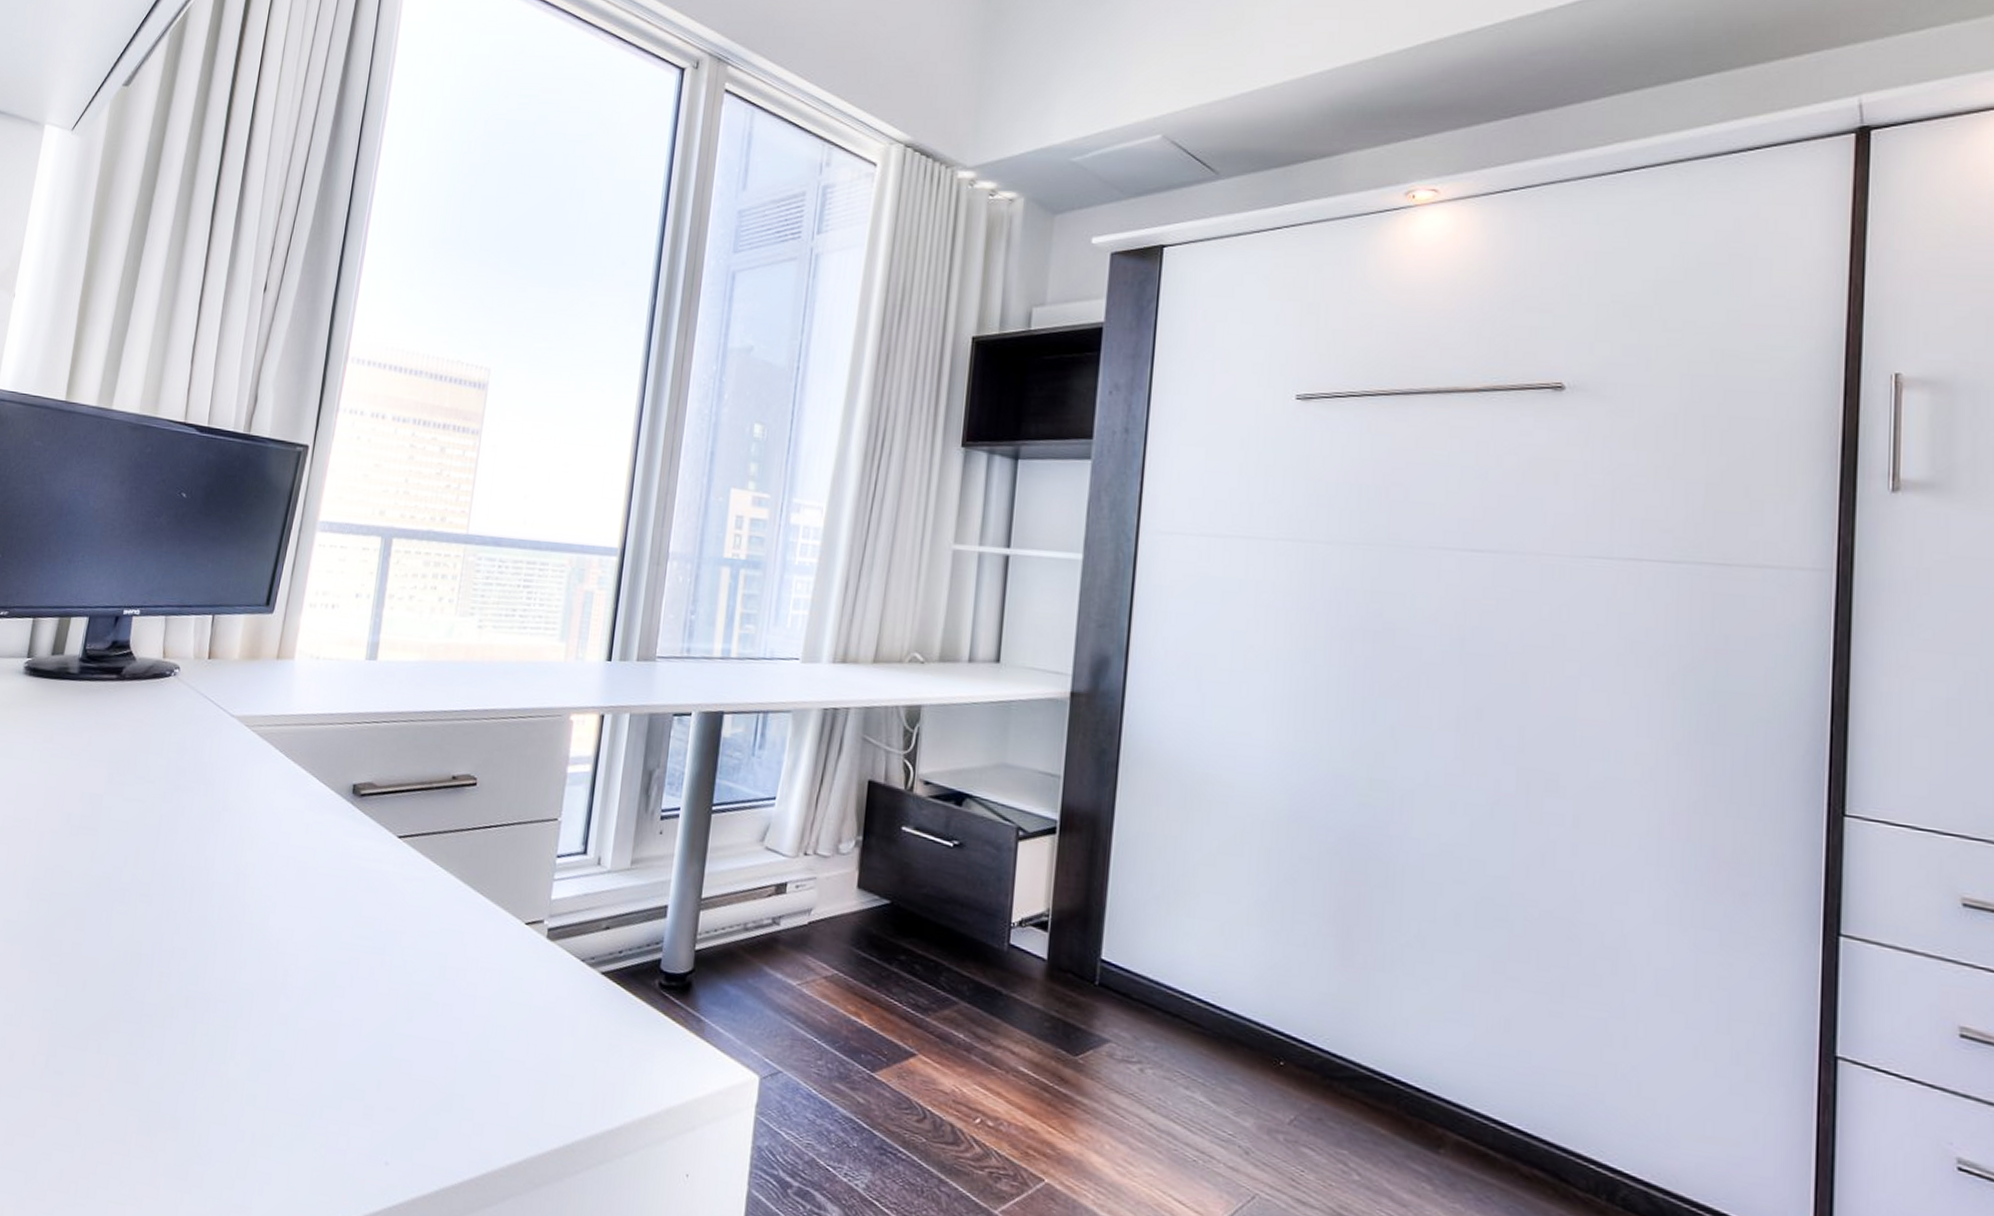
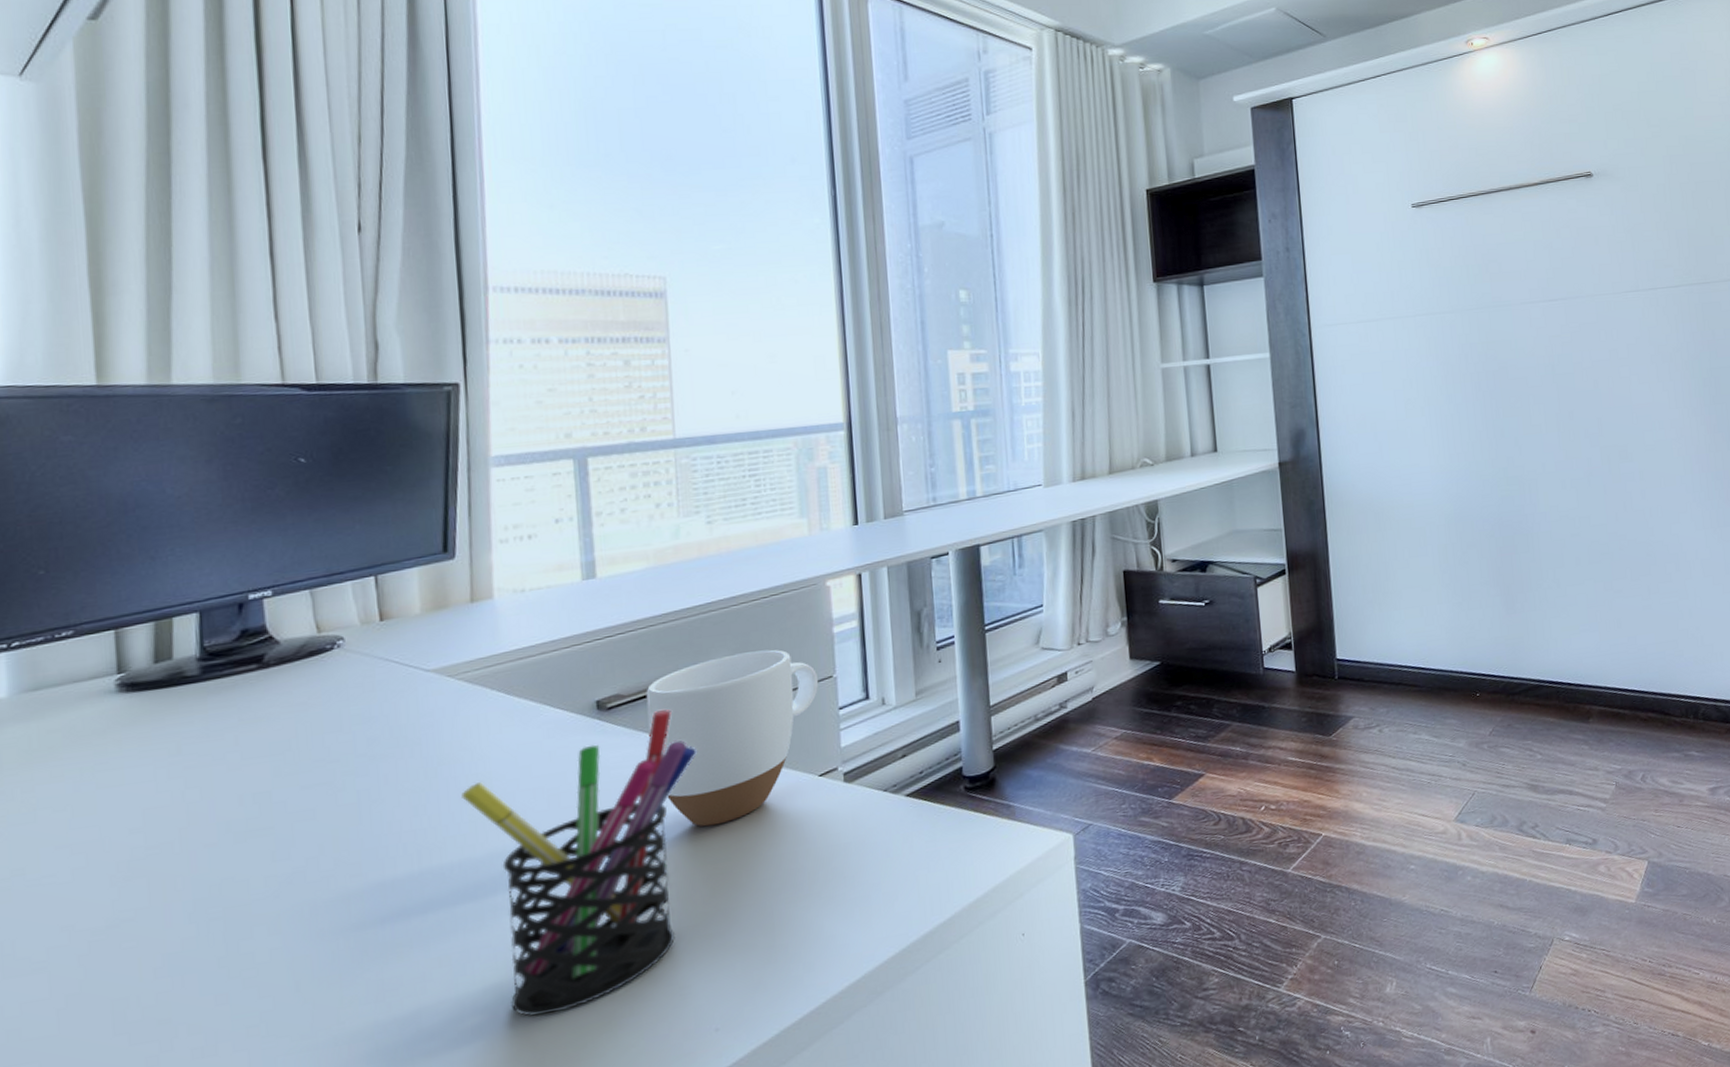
pen holder: none [230,810,426,1091] -> present [461,709,698,1017]
mug: none [389,770,545,946] -> present [646,650,819,827]

